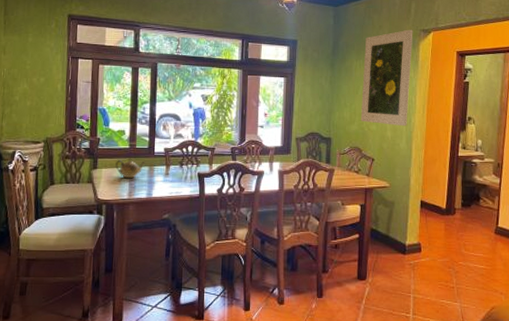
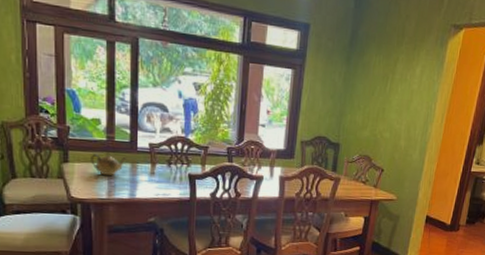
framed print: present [360,29,413,127] -> none [373,23,444,136]

